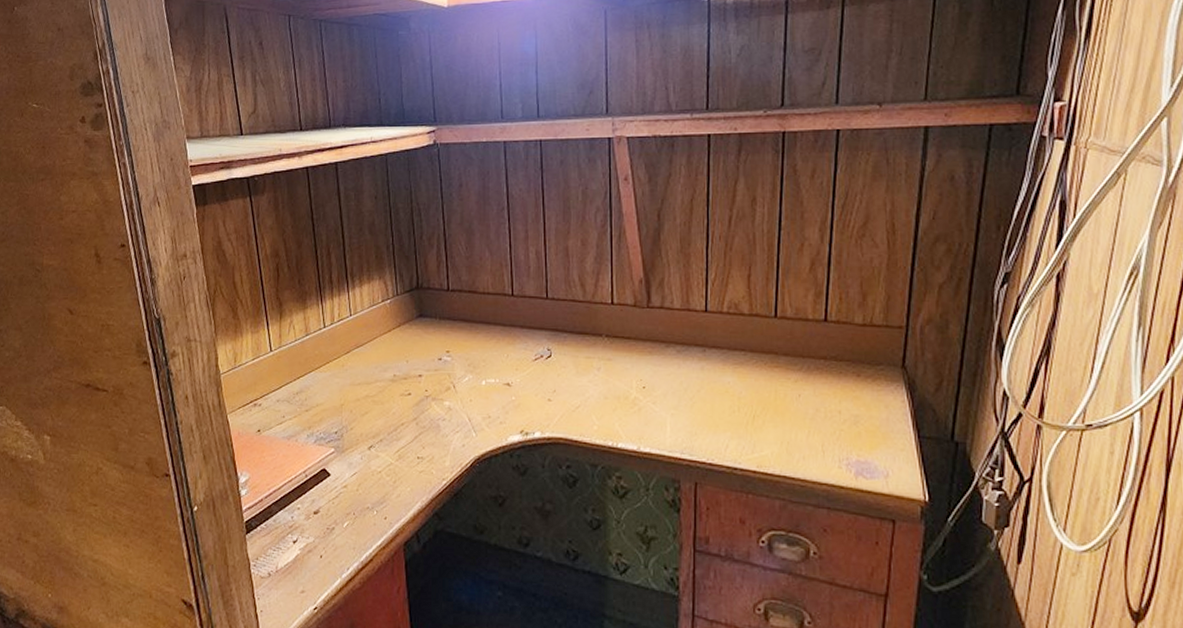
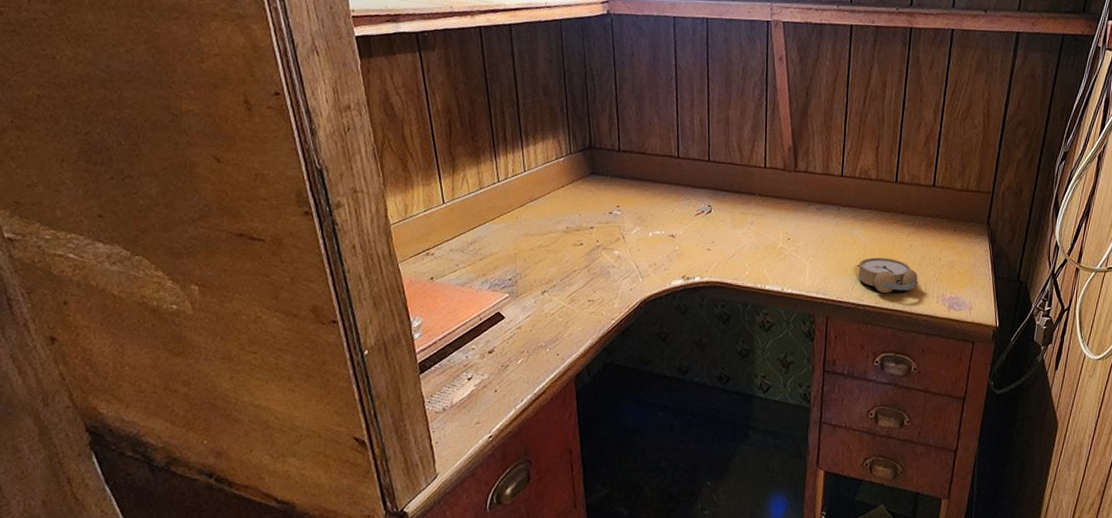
alarm clock: none [731,409,812,455] -> present [857,257,918,293]

